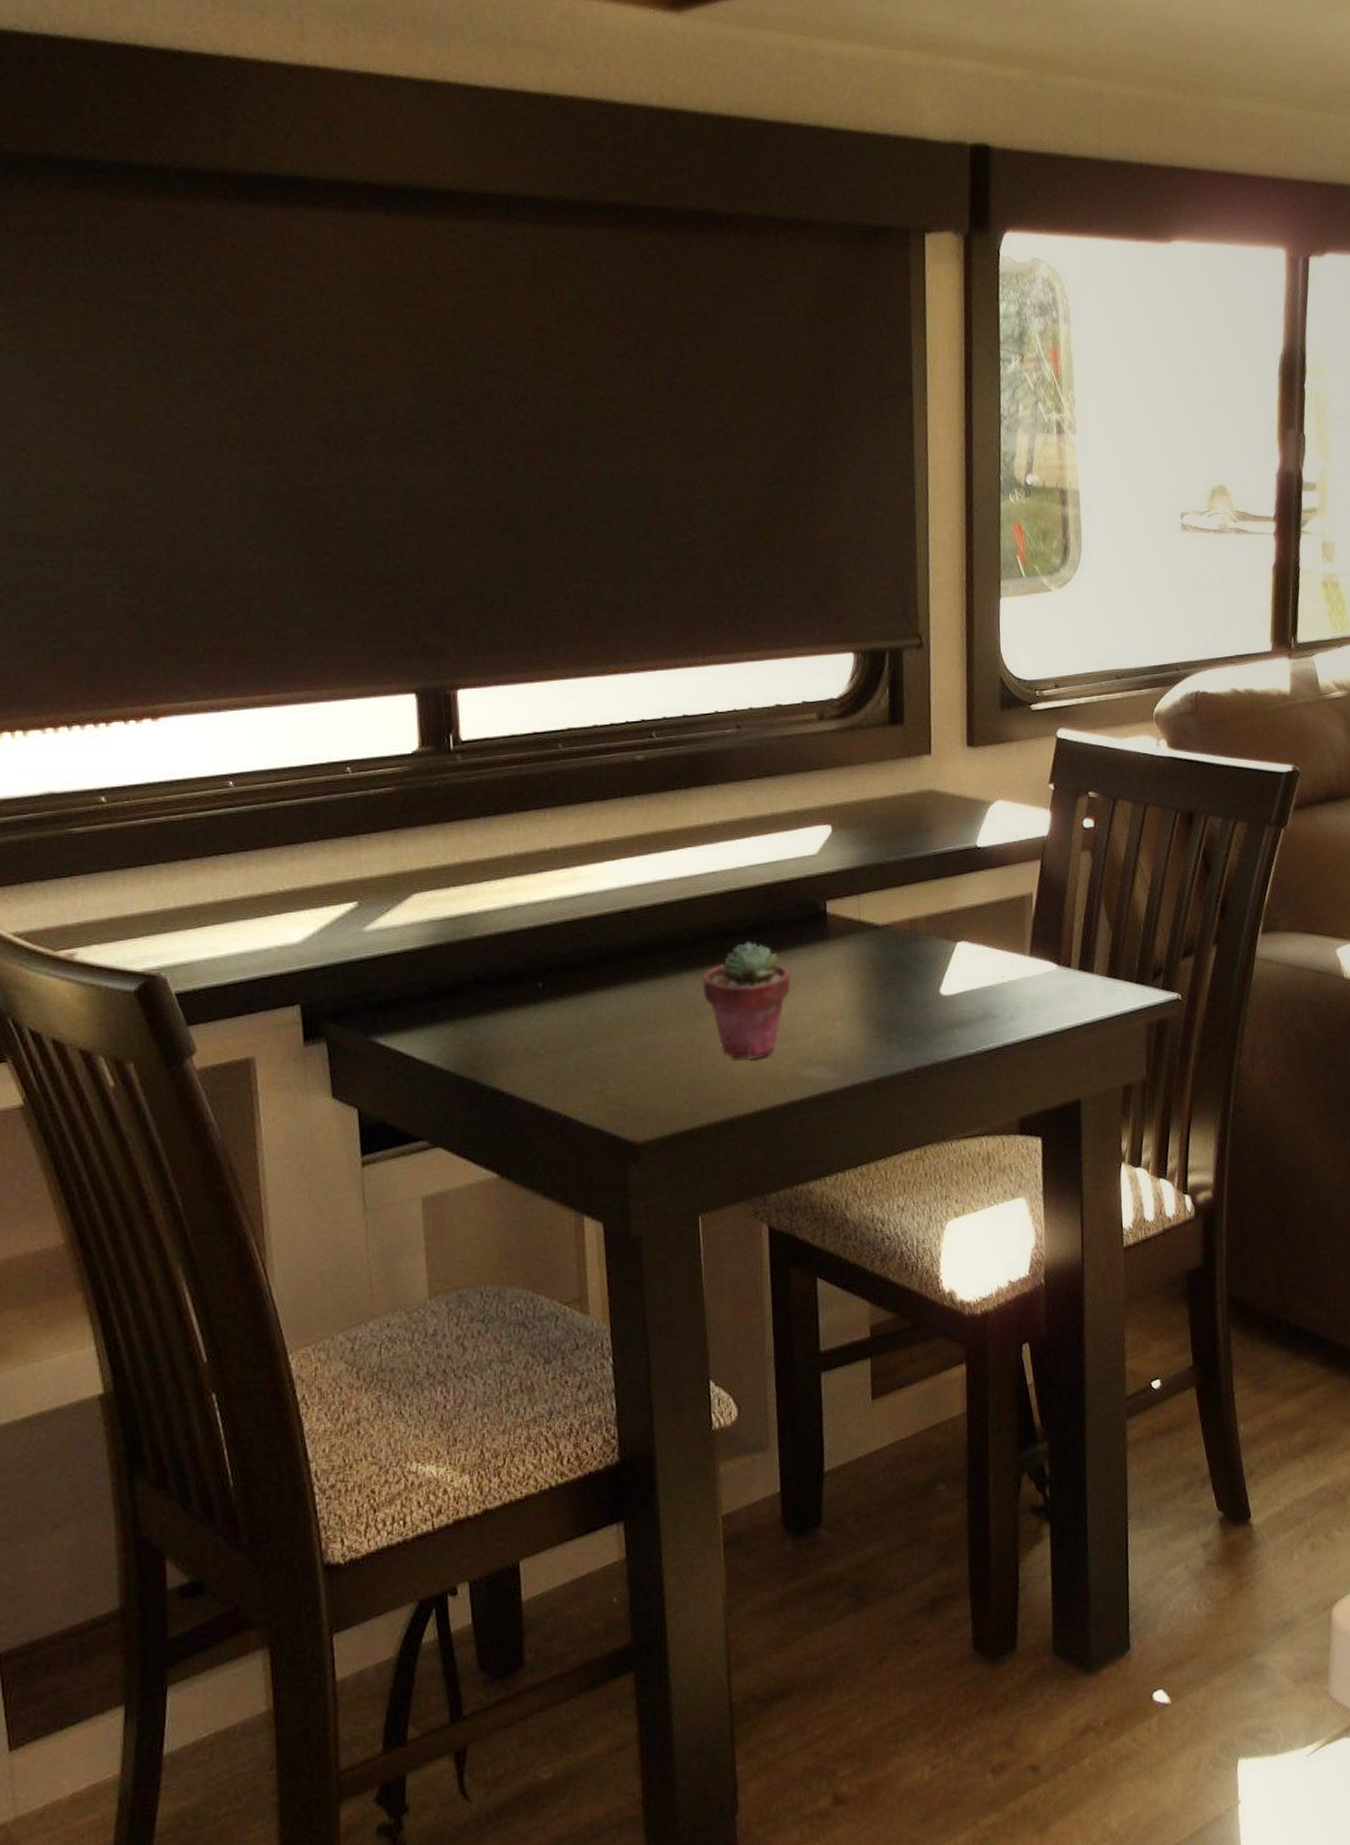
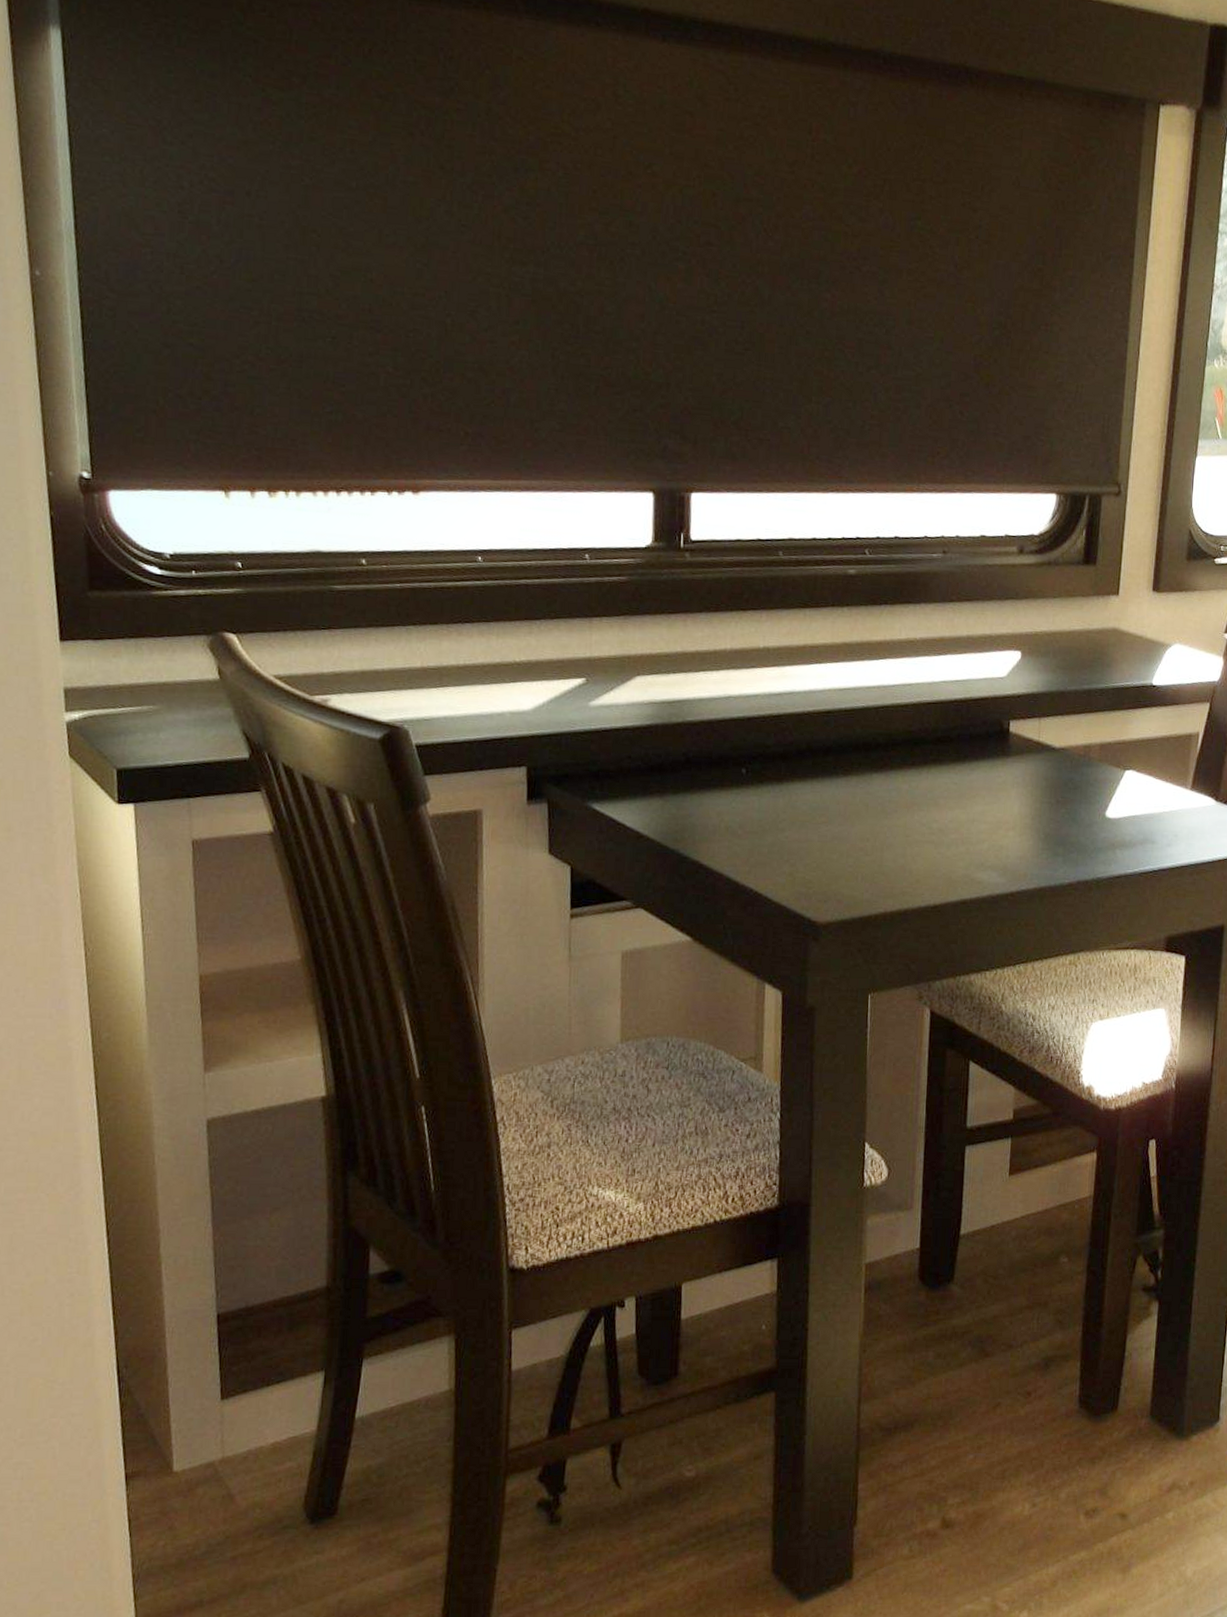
potted succulent: present [702,942,790,1060] -> none [890,750,970,859]

